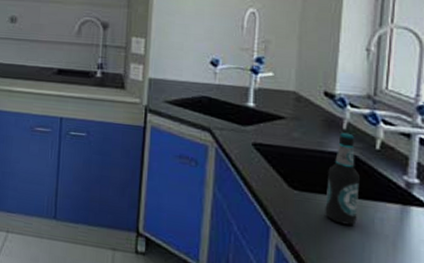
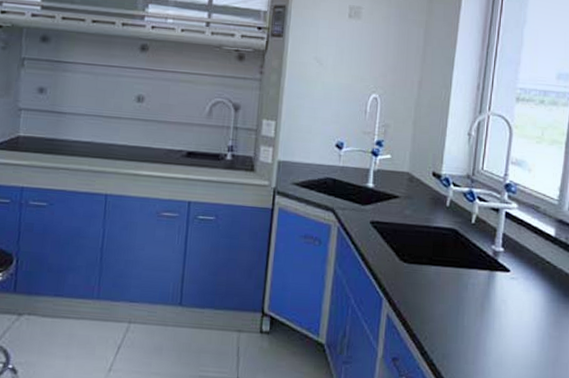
bottle: present [325,132,360,225] -> none [429,209,458,292]

